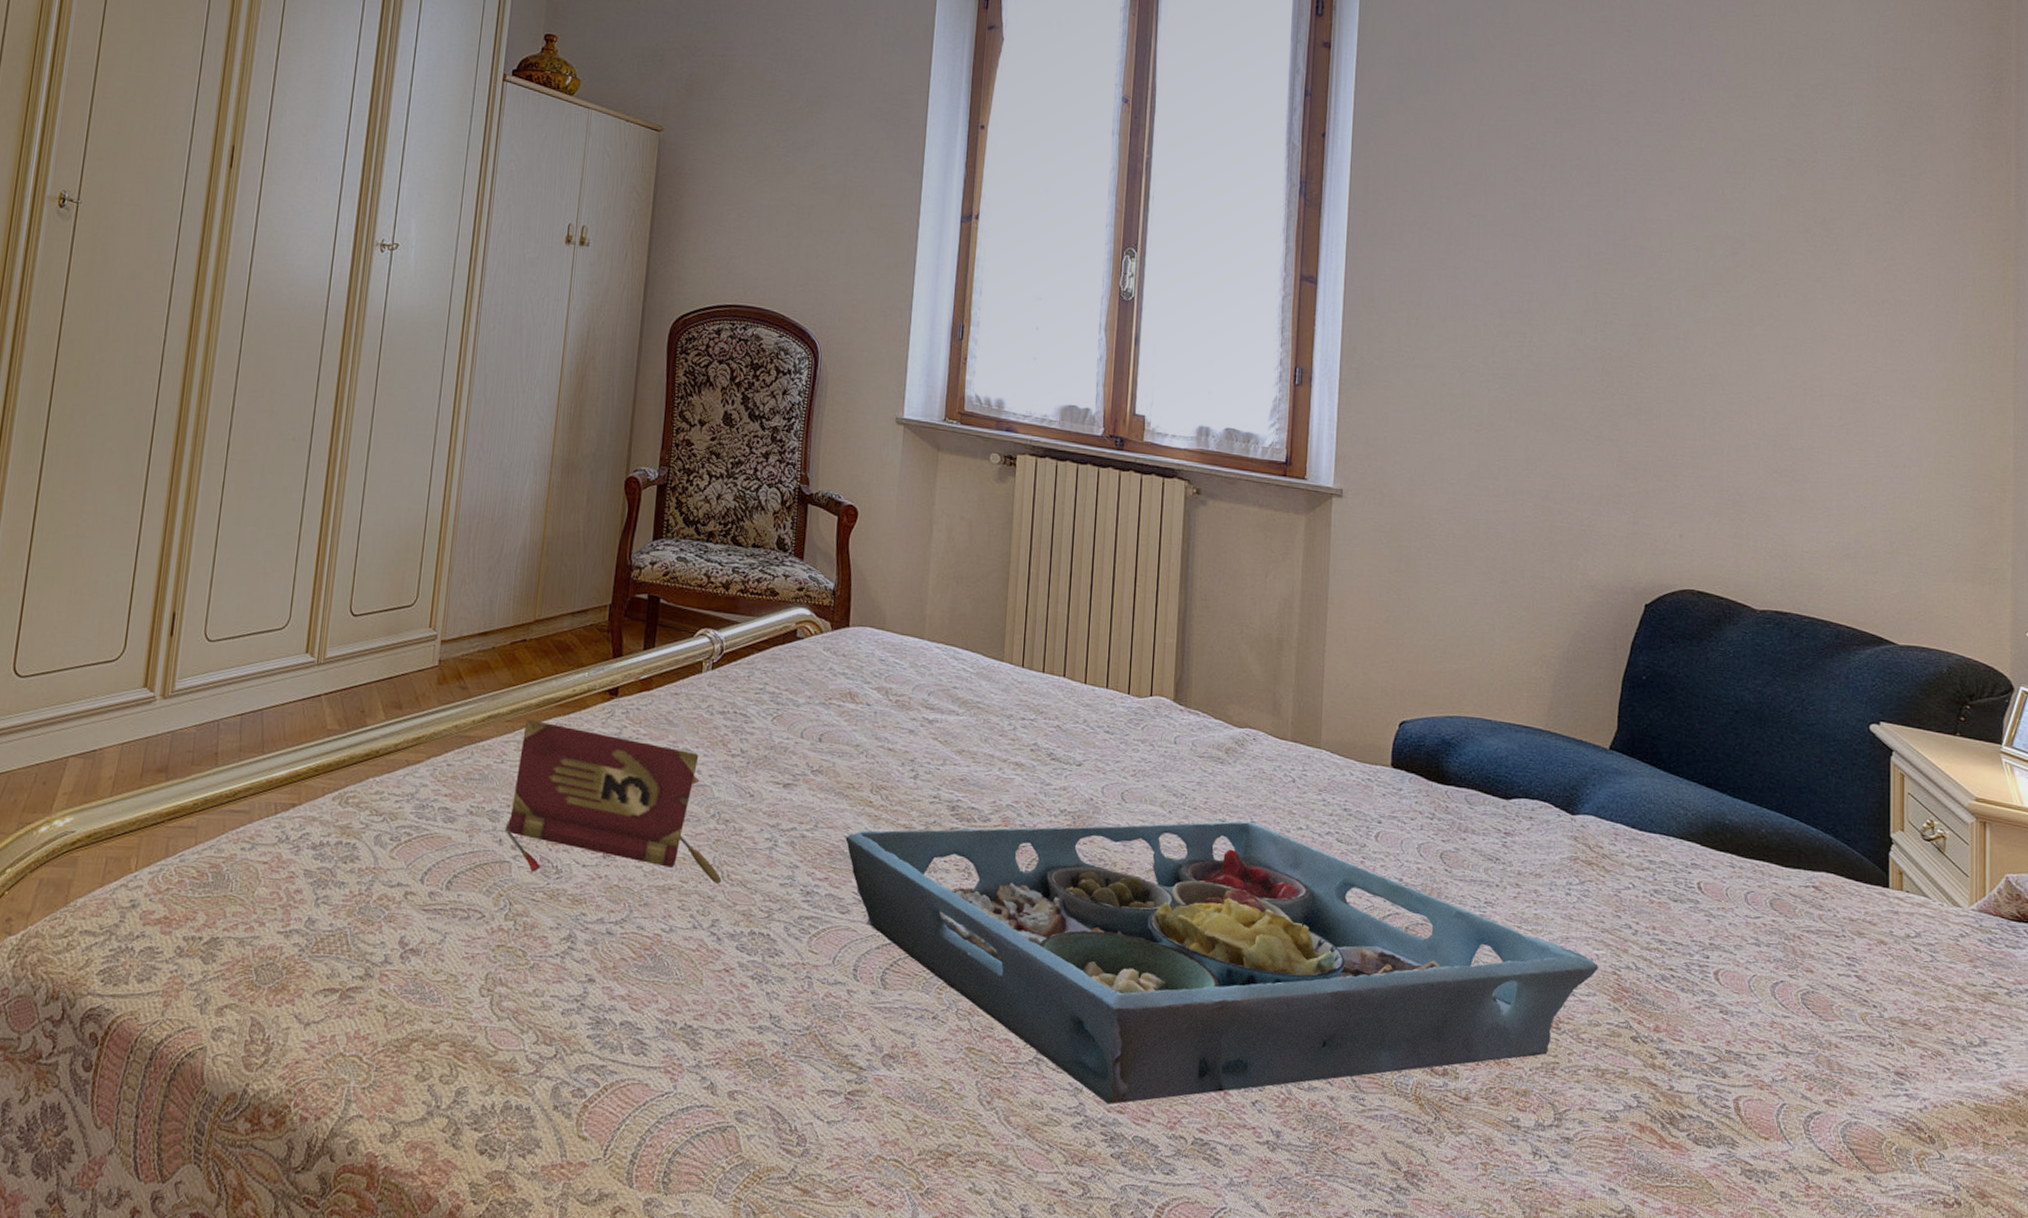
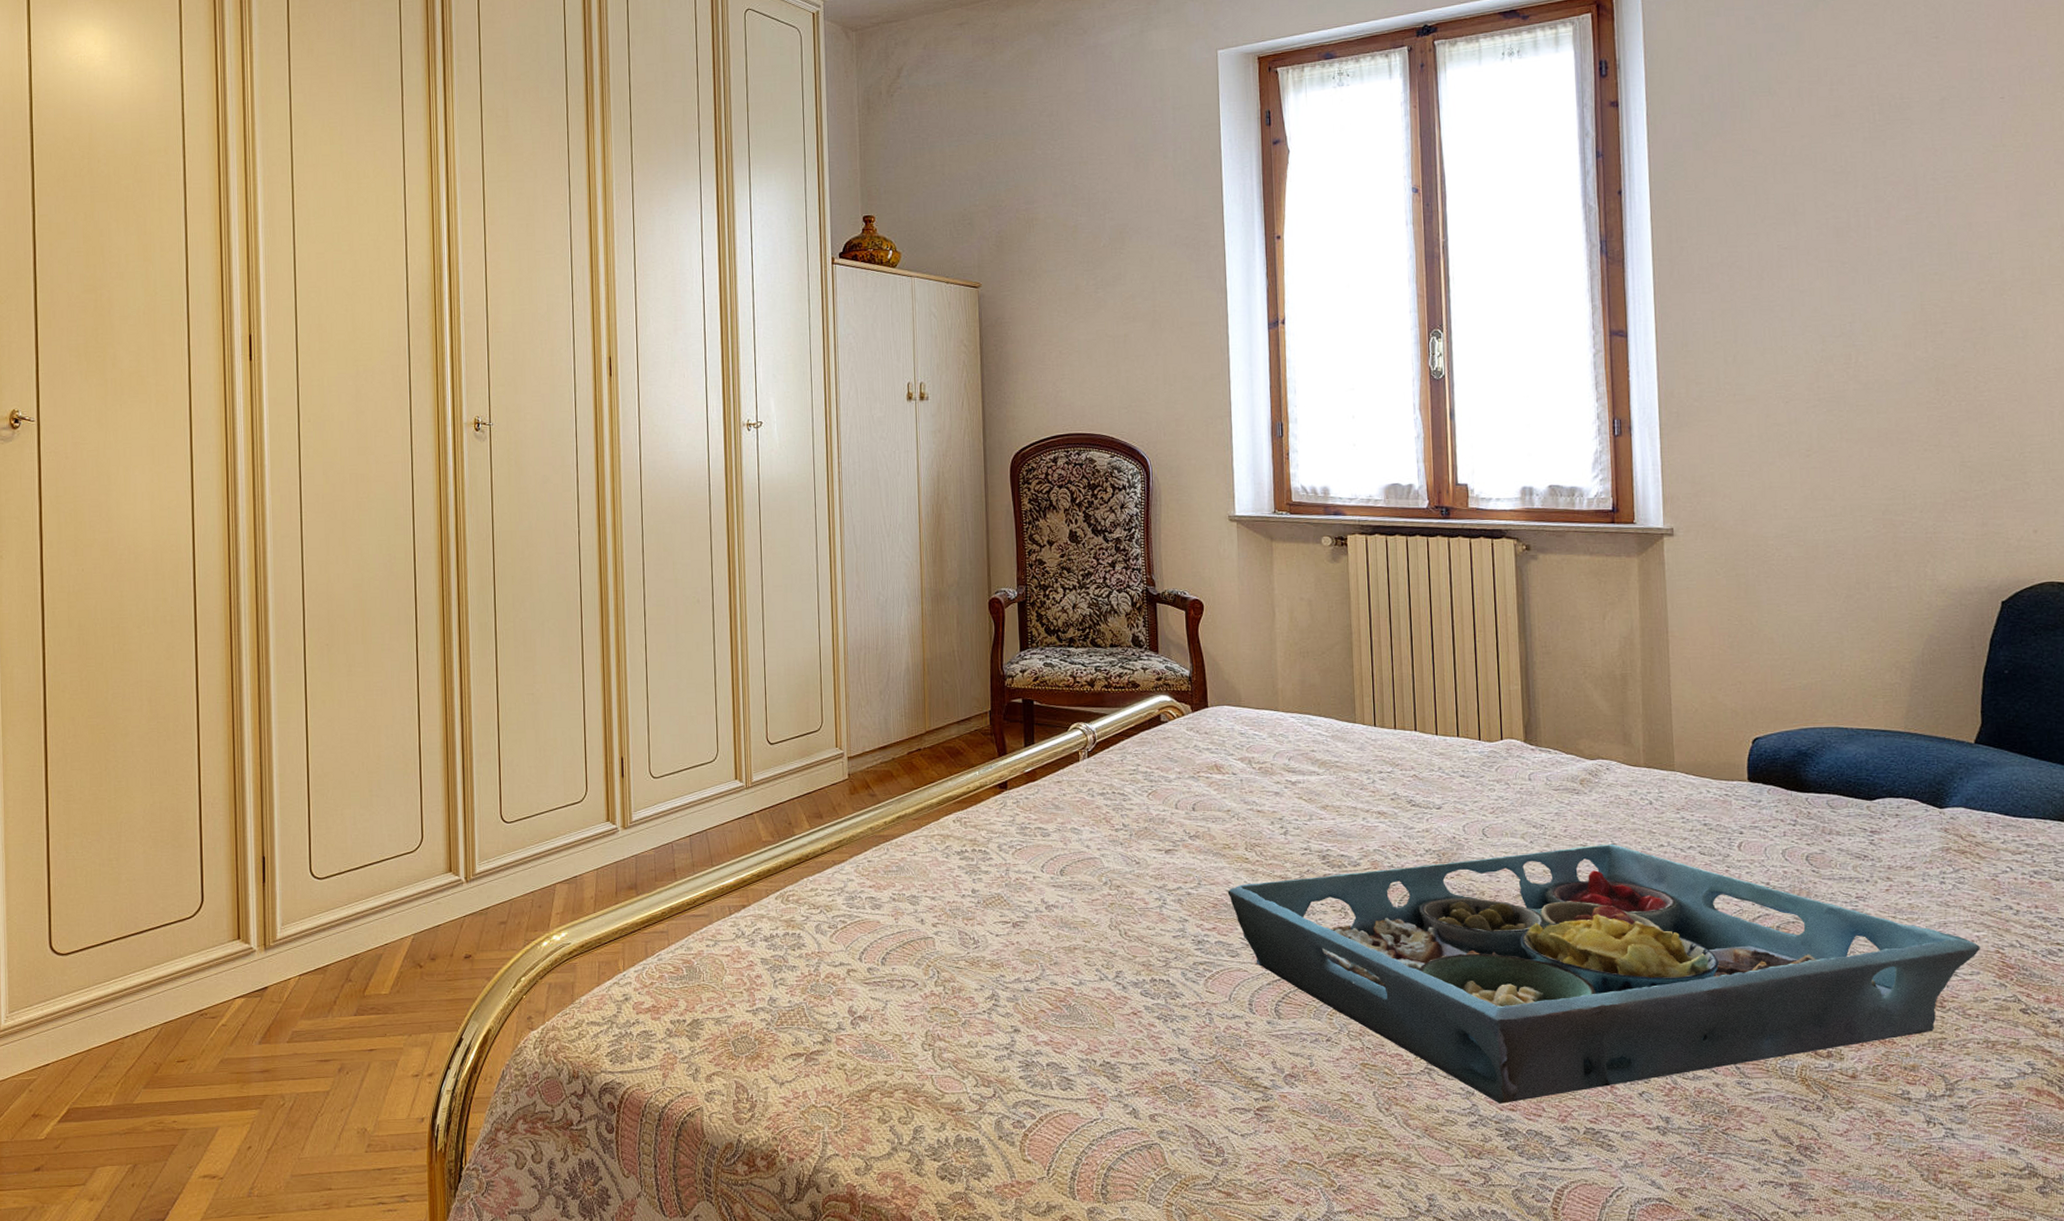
book: present [504,719,722,885] -> none [924,816,1120,945]

